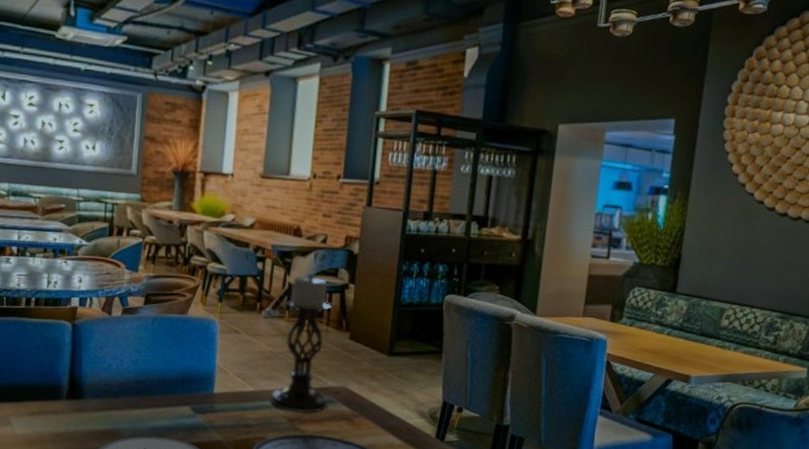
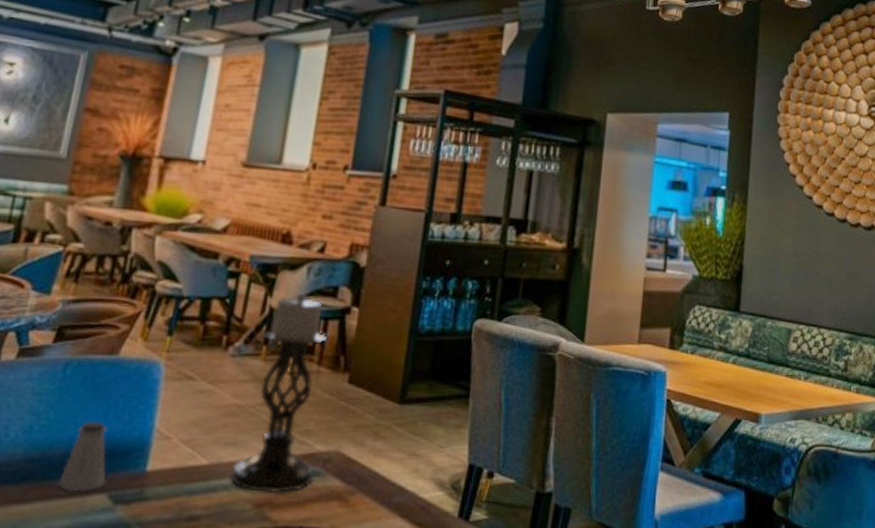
saltshaker: none [158,359,188,404] -> present [58,422,107,492]

